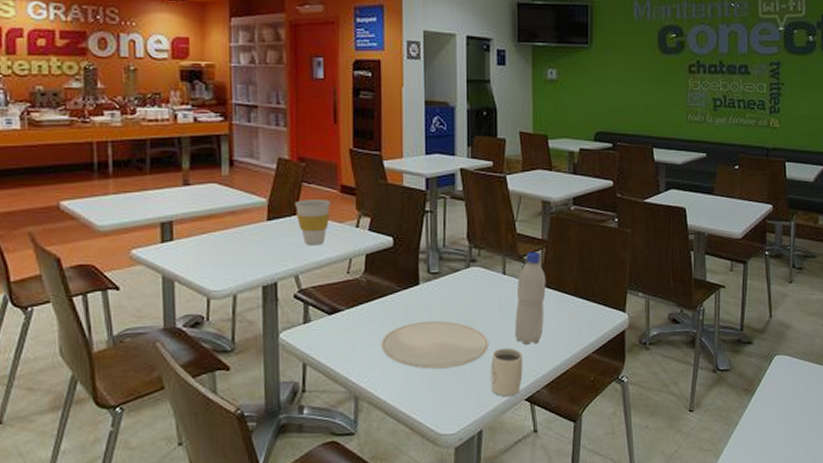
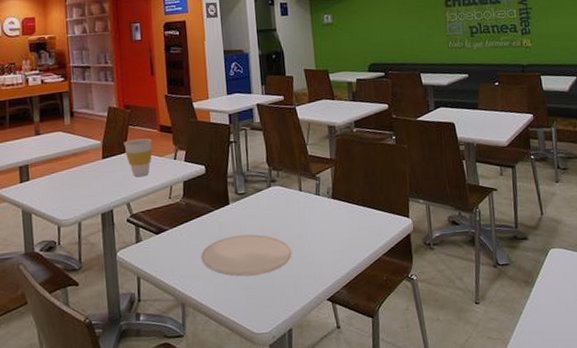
mug: present [490,347,523,397] -> none [294,254,324,298]
water bottle: present [515,251,546,345] -> none [312,169,338,251]

